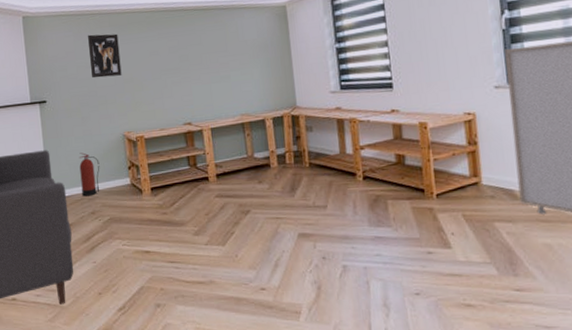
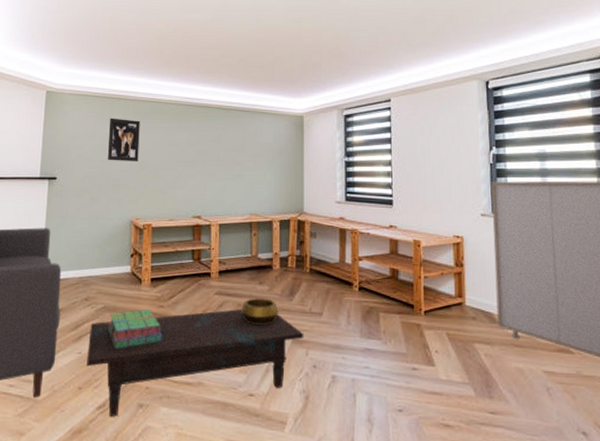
fire extinguisher: present [78,152,100,197] -> none [78,235,102,281]
coffee table: none [100,209,310,317] -> present [87,309,304,417]
stack of books: none [116,217,170,257] -> present [107,309,163,349]
decorative bowl: none [243,196,282,223] -> present [241,298,279,326]

